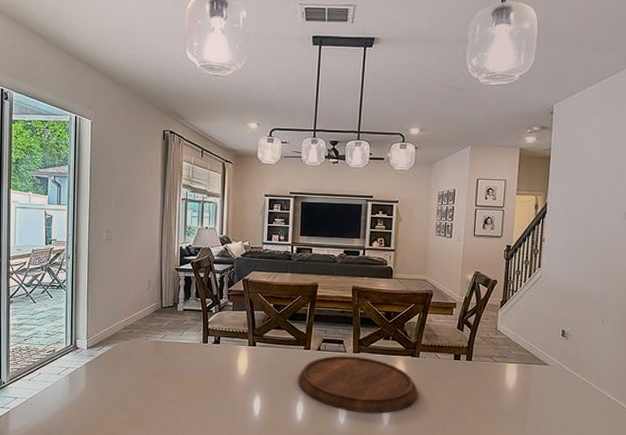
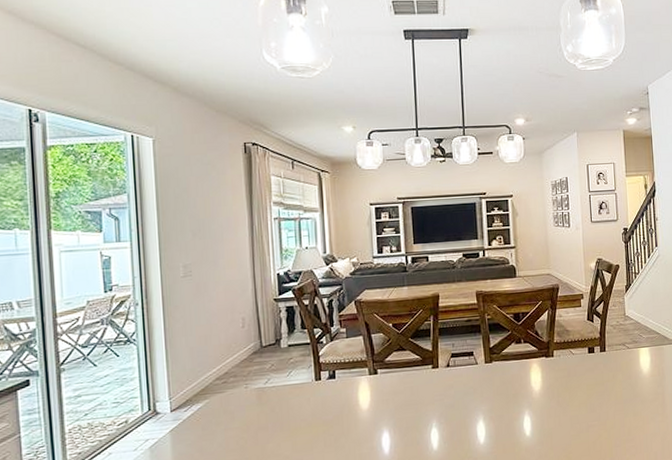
cutting board: present [298,355,418,413] -> none [429,366,557,428]

